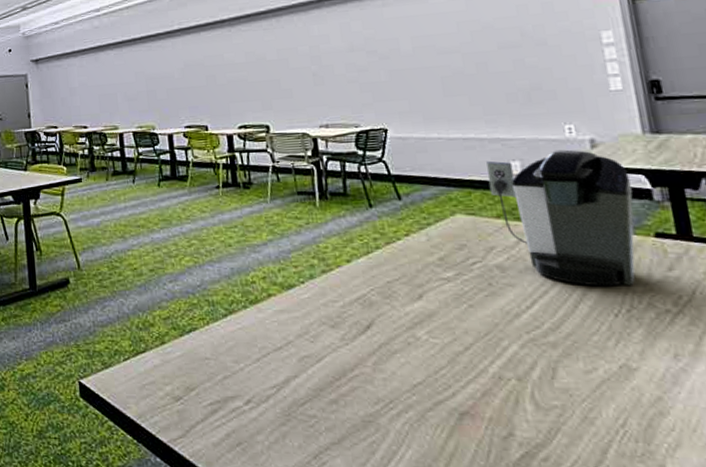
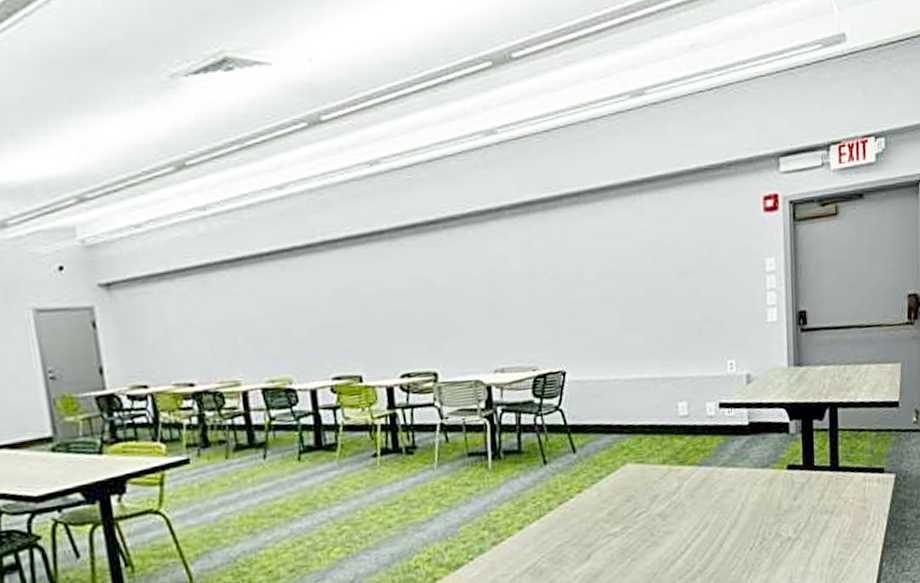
coffee maker: present [486,149,636,287] -> none [657,386,775,524]

